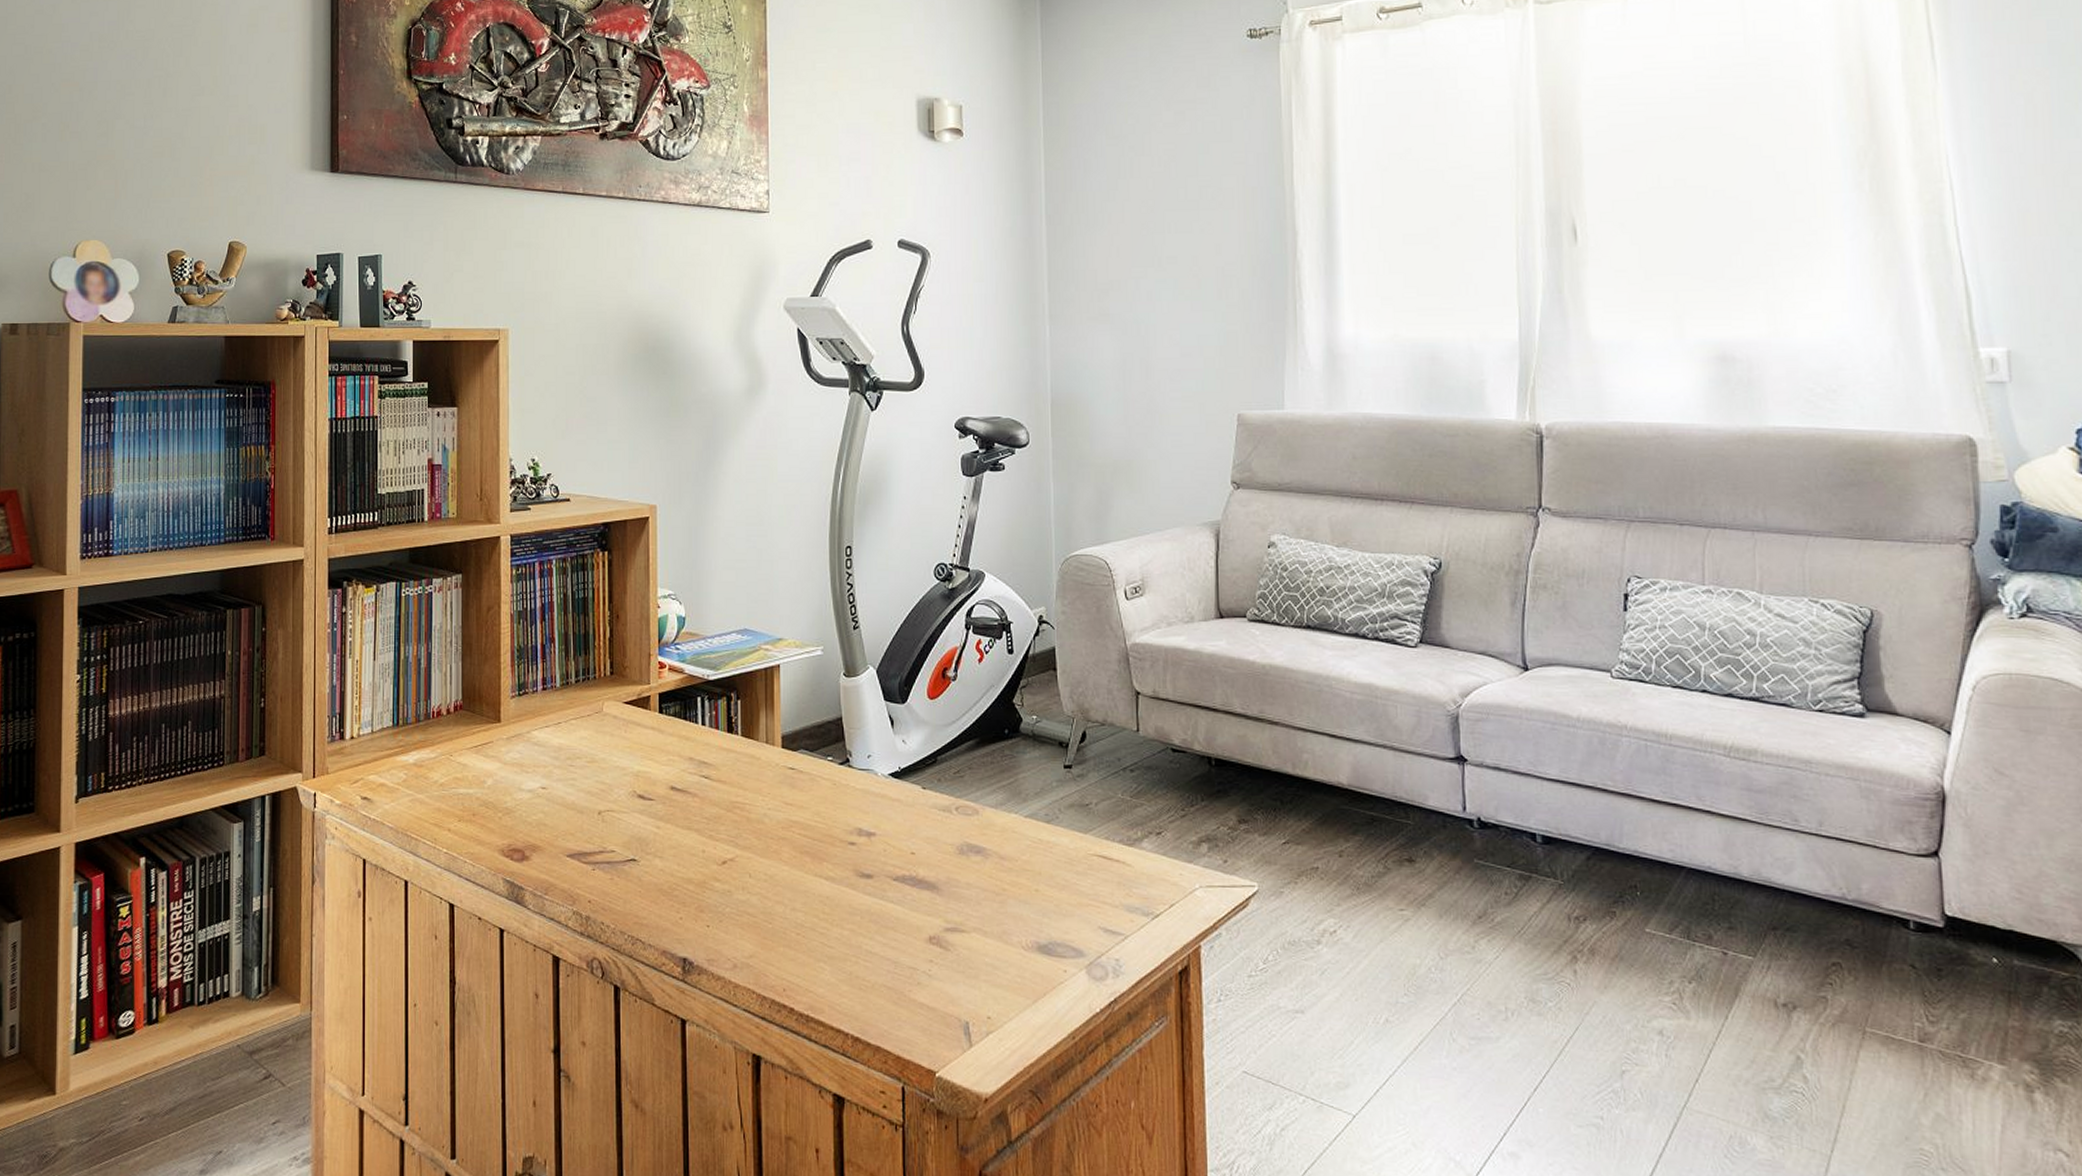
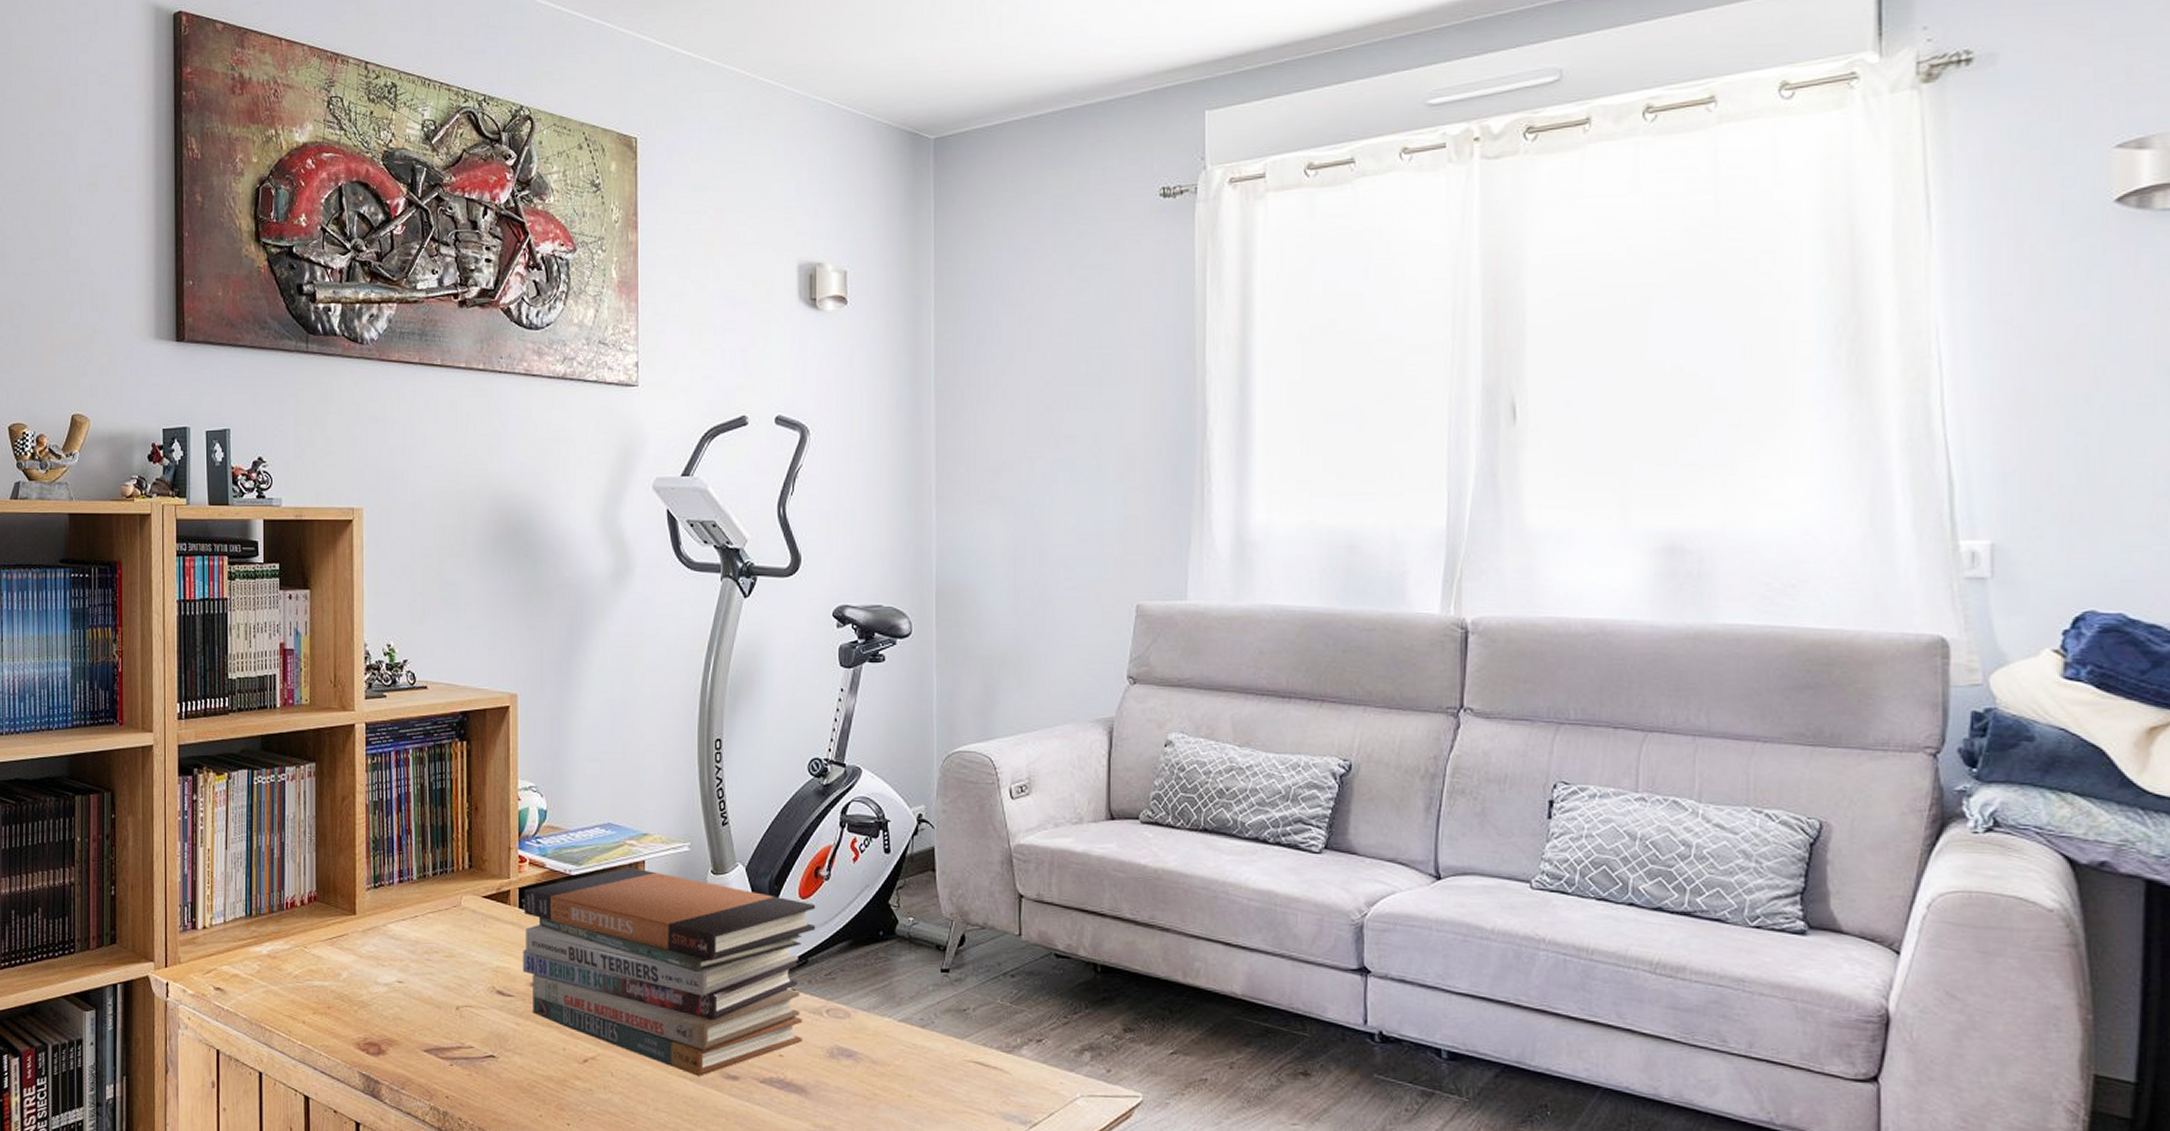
book stack: none [663,671,944,876] -> present [523,867,816,1077]

